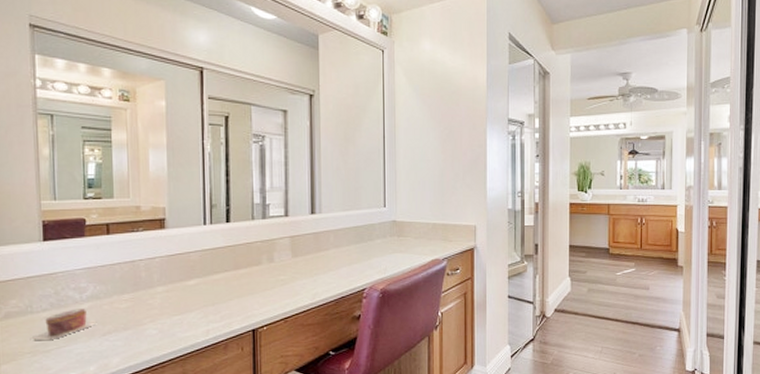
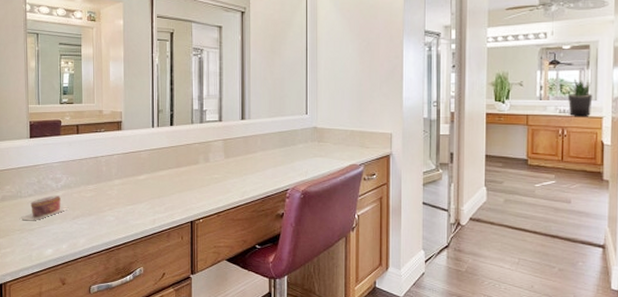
planter: none [645,168,668,205] -> present [567,78,593,116]

